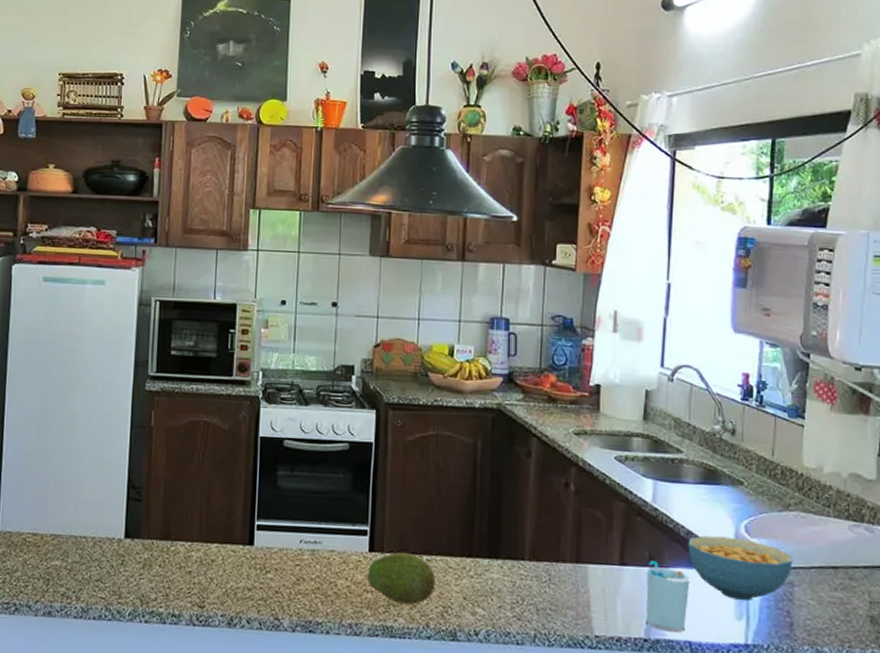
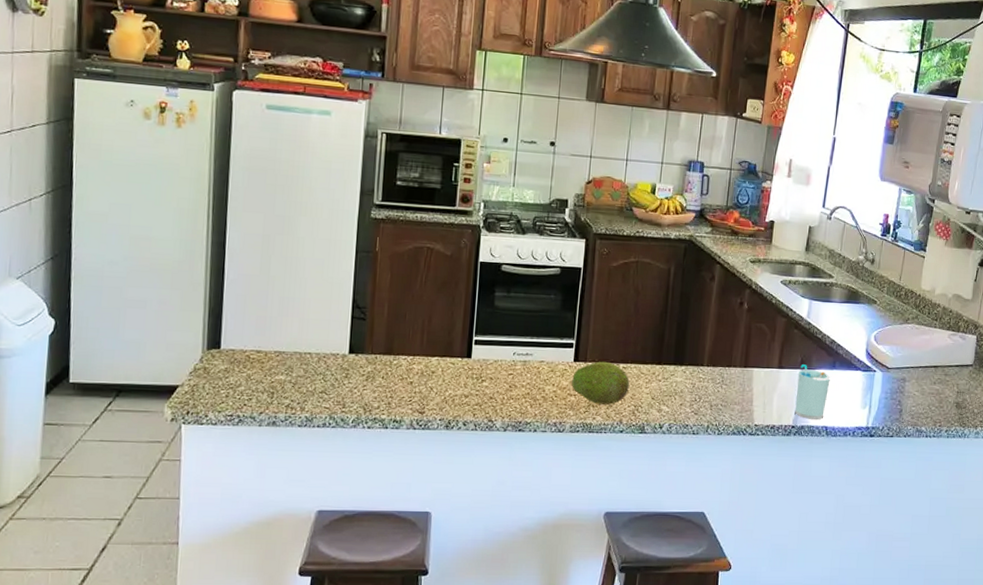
cereal bowl: present [688,535,793,601] -> none [831,343,907,394]

